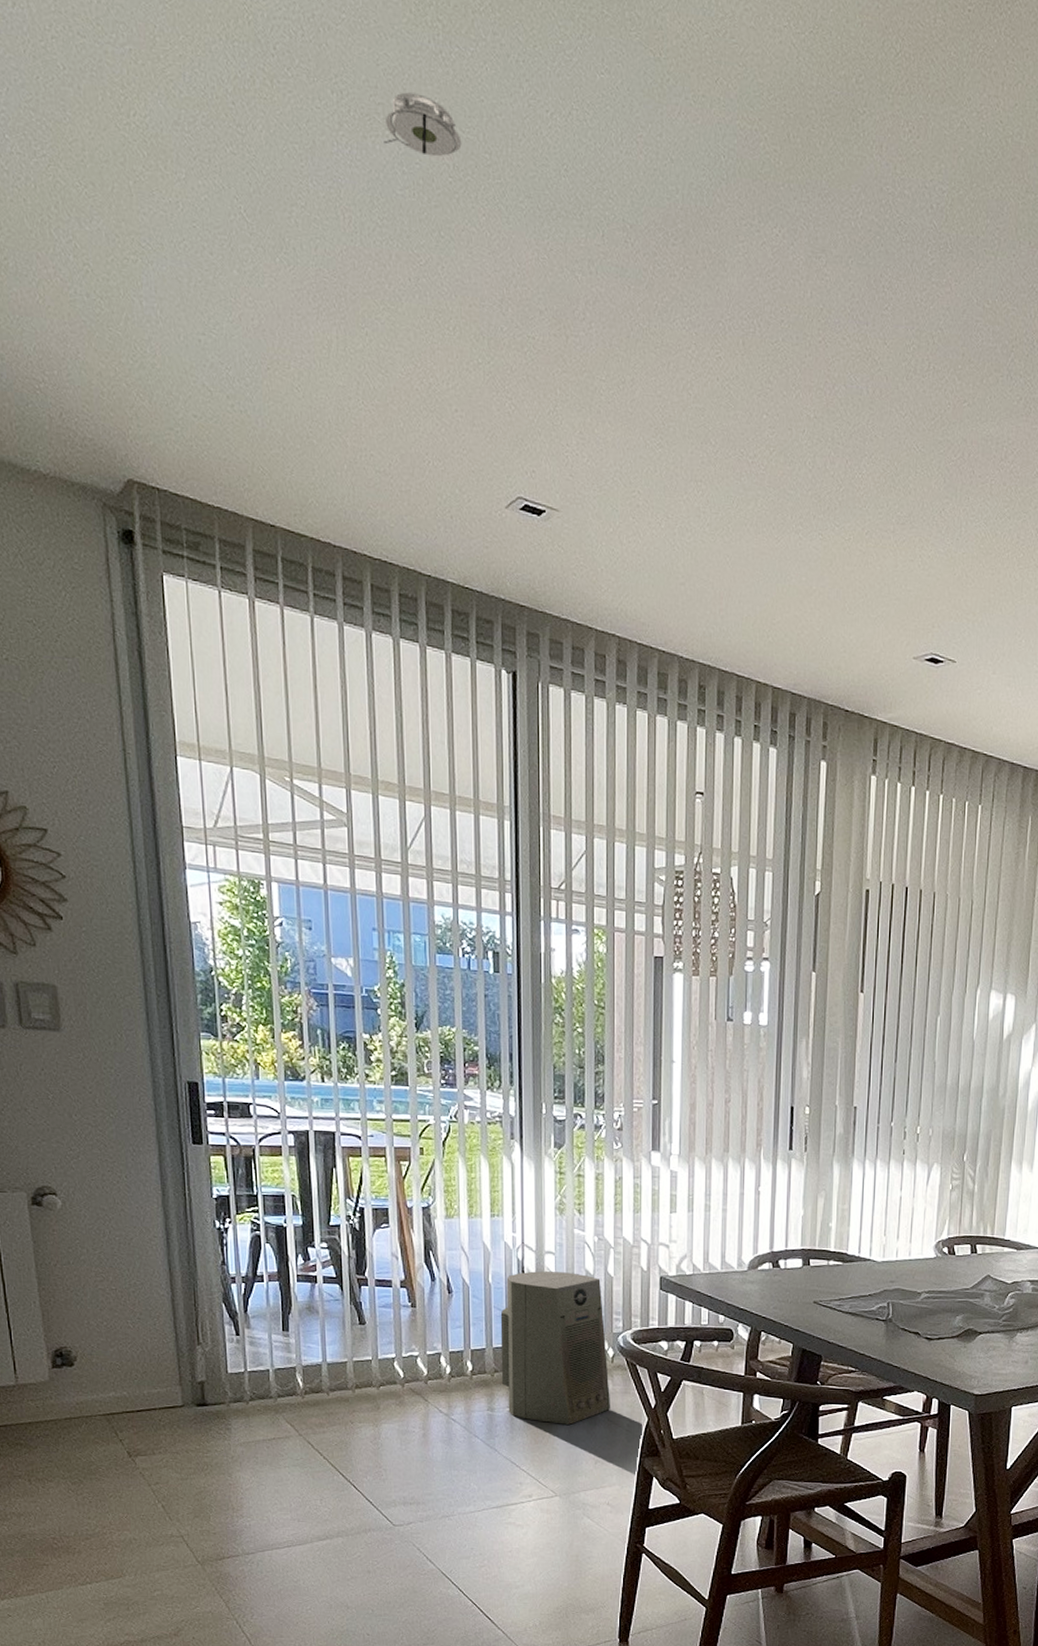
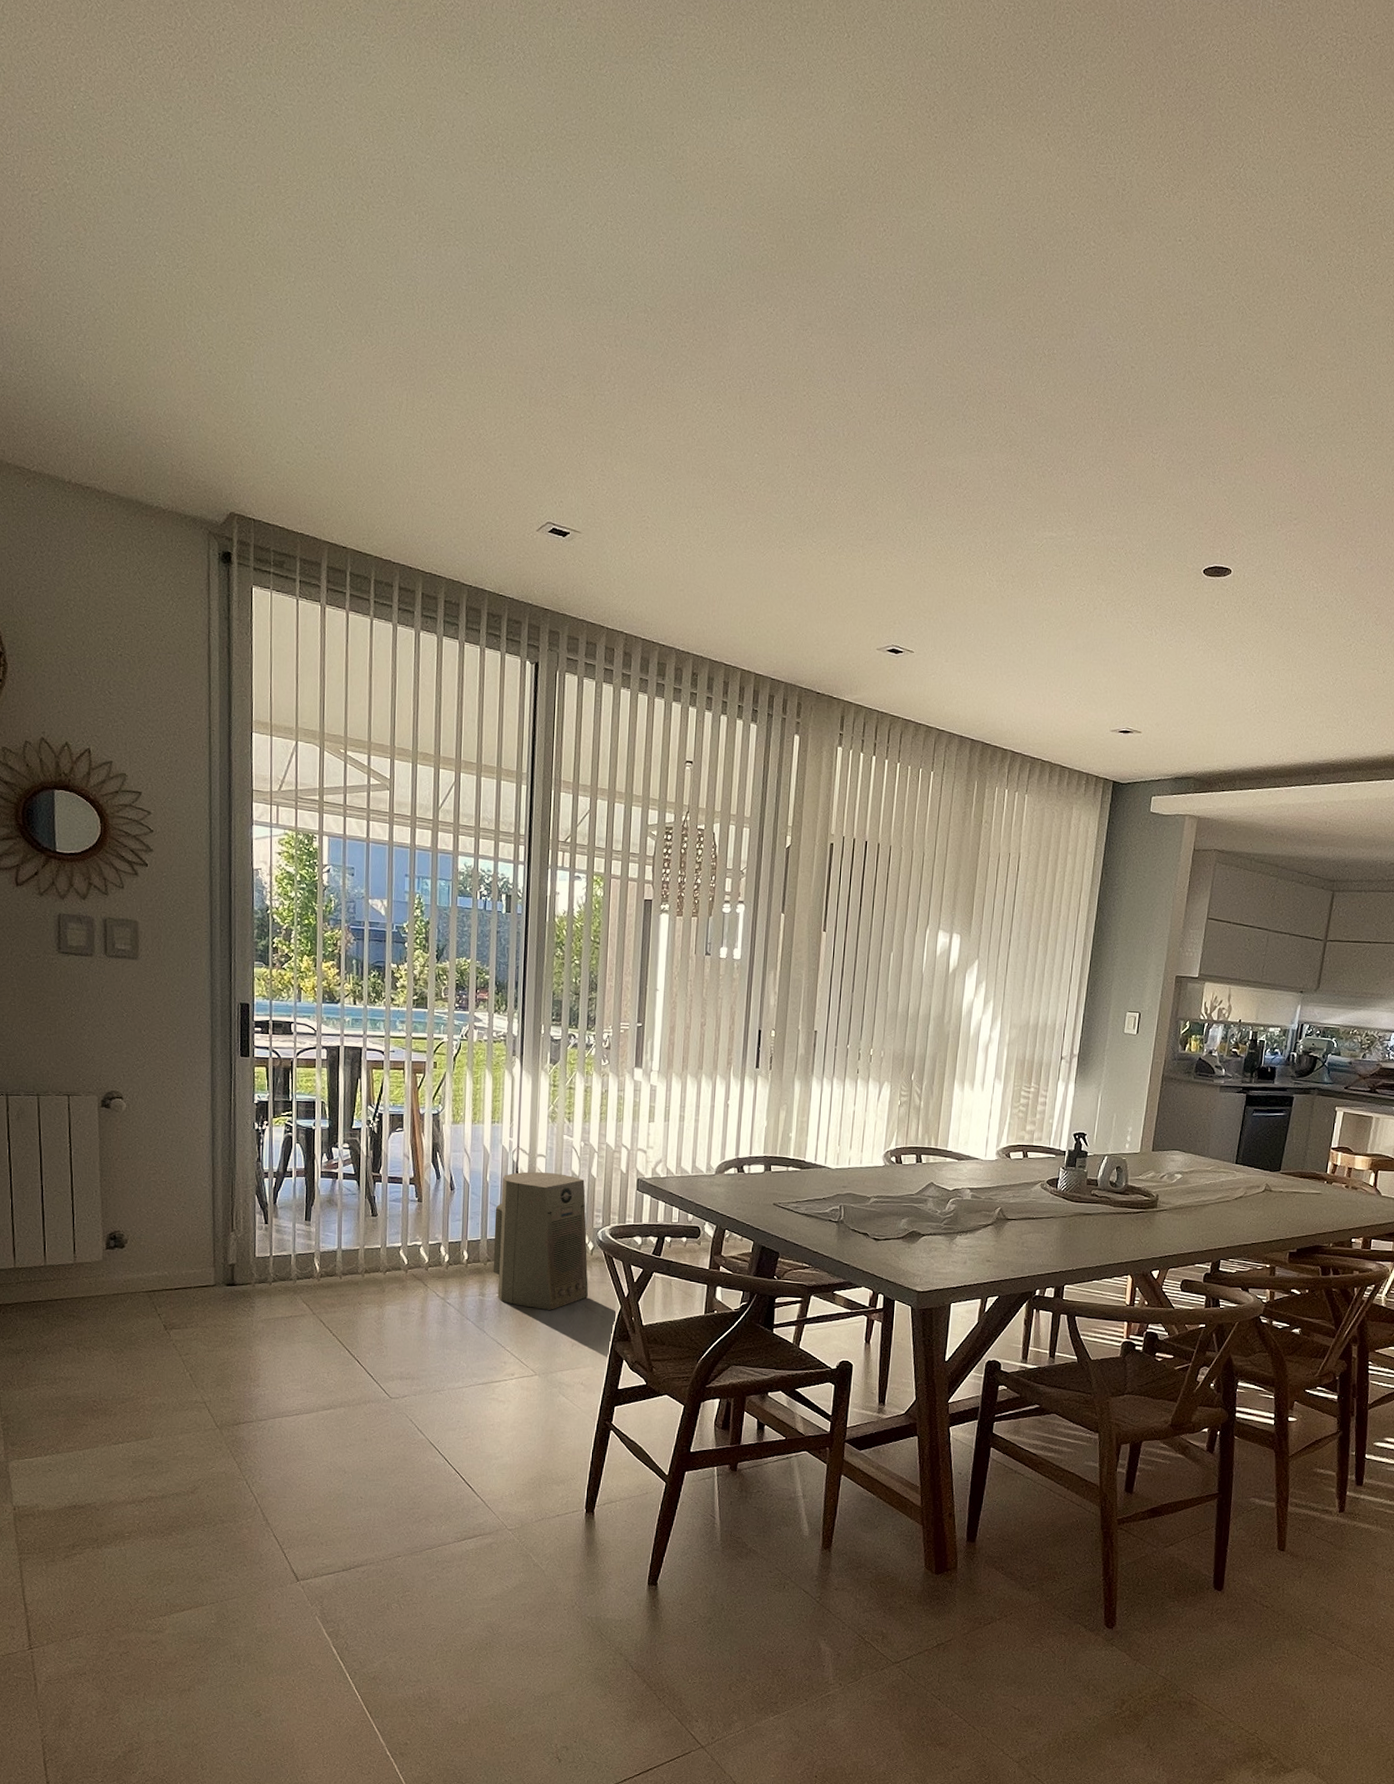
smoke detector: present [383,92,462,157] -> none [454,212,517,260]

